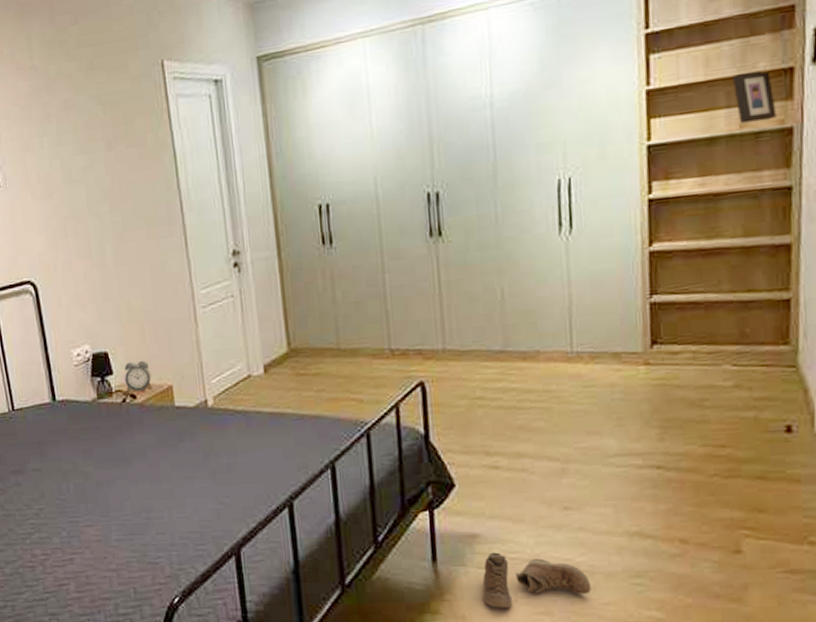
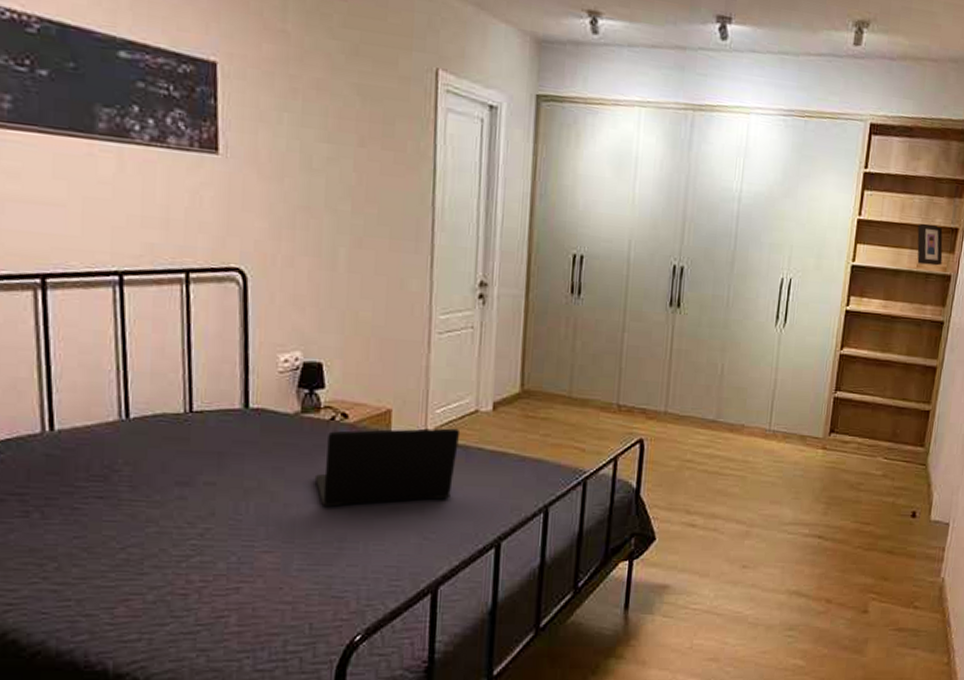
laptop: none [117,395,238,481] -> present [314,428,461,507]
alarm clock: present [124,360,153,394] -> none [336,378,369,412]
boot: present [482,552,591,609] -> none [663,603,754,655]

